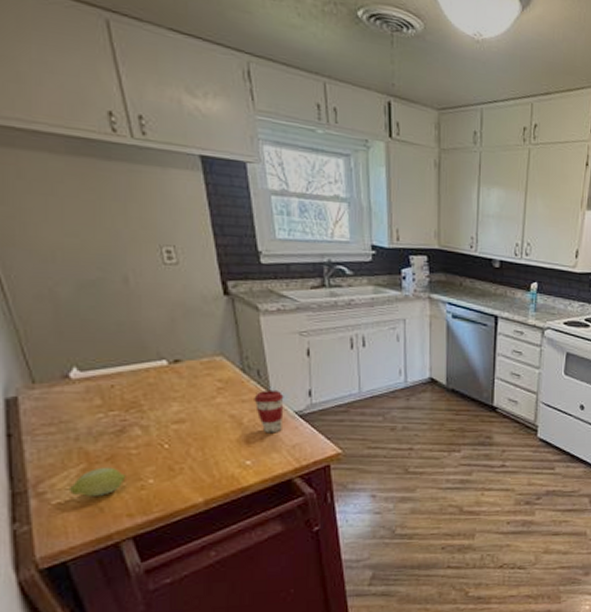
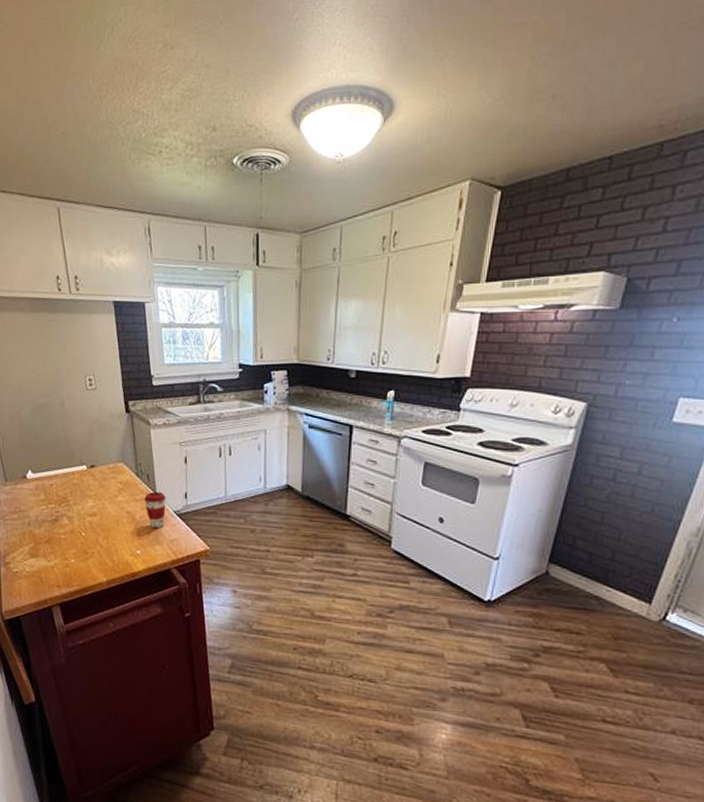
fruit: present [68,467,126,496] -> none [23,547,57,569]

